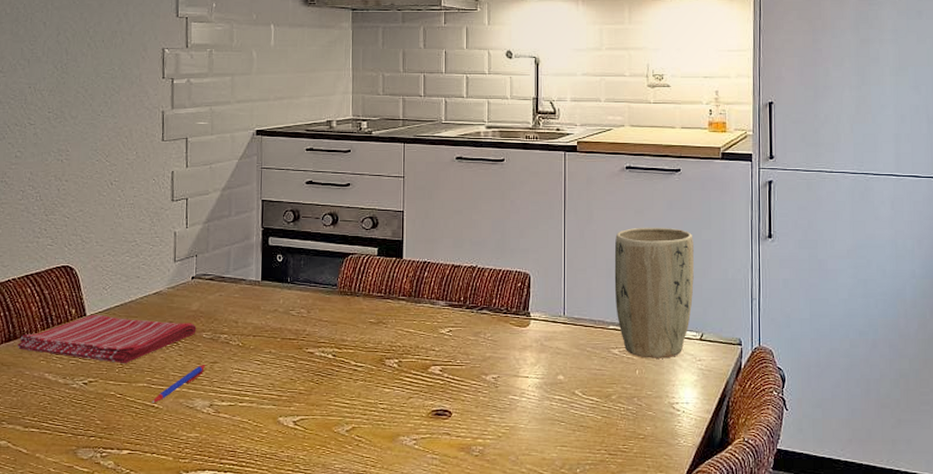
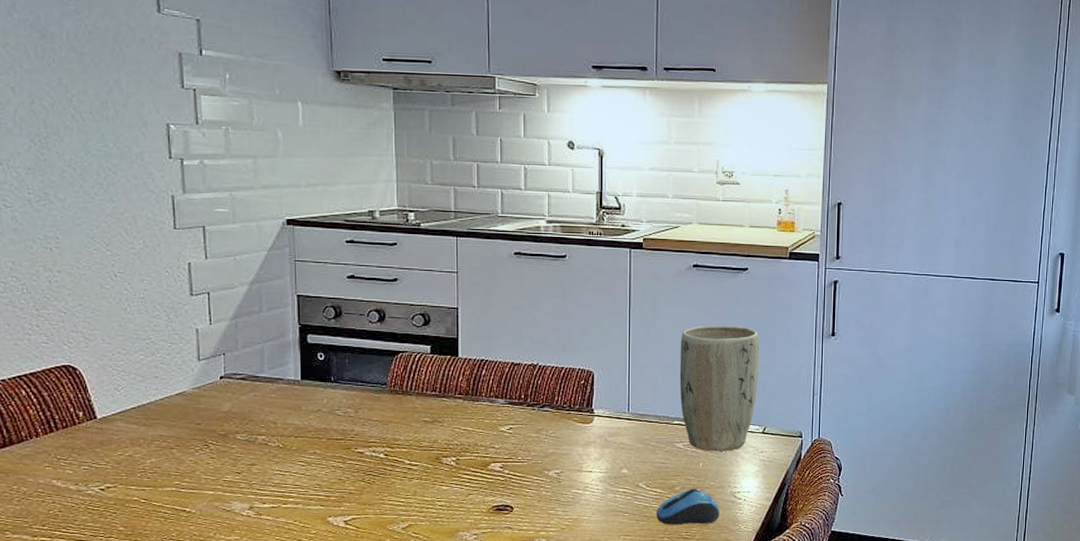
dish towel: present [17,314,197,364] -> none [15,417,229,469]
pen: present [152,365,206,403] -> none [183,467,243,507]
computer mouse: none [593,397,658,436] -> present [656,488,720,525]

